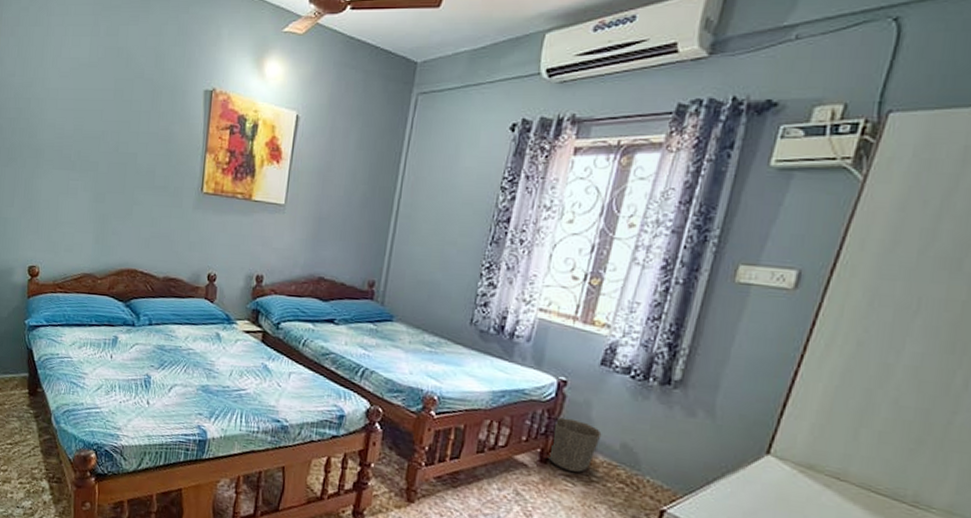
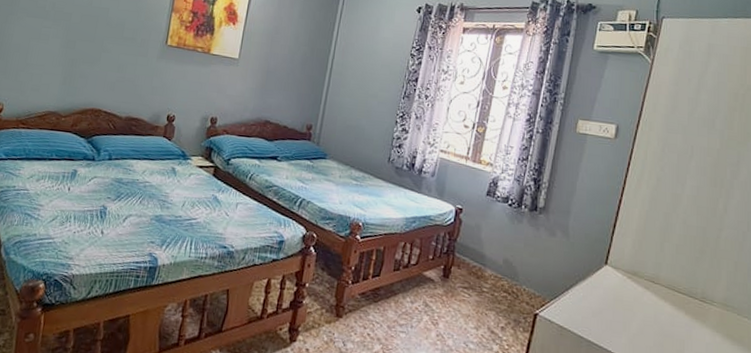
waste basket: present [547,416,602,472] -> none [449,238,489,284]

